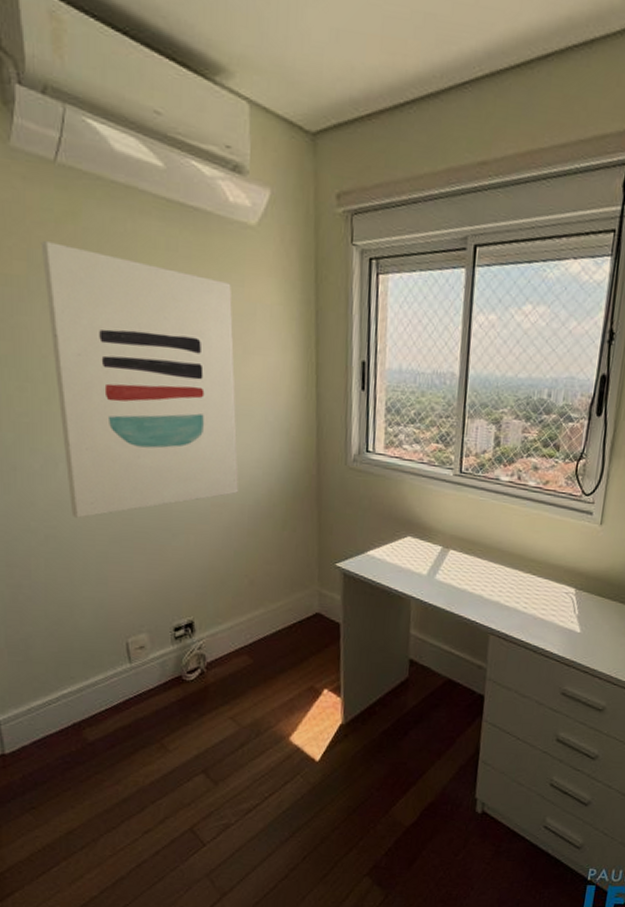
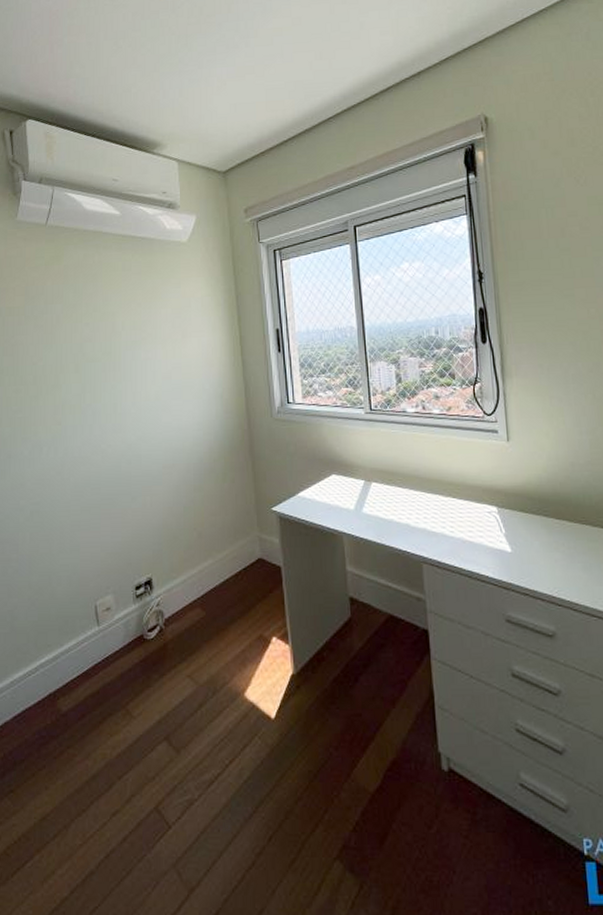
wall art: present [40,241,239,518] -> none [35,279,185,493]

